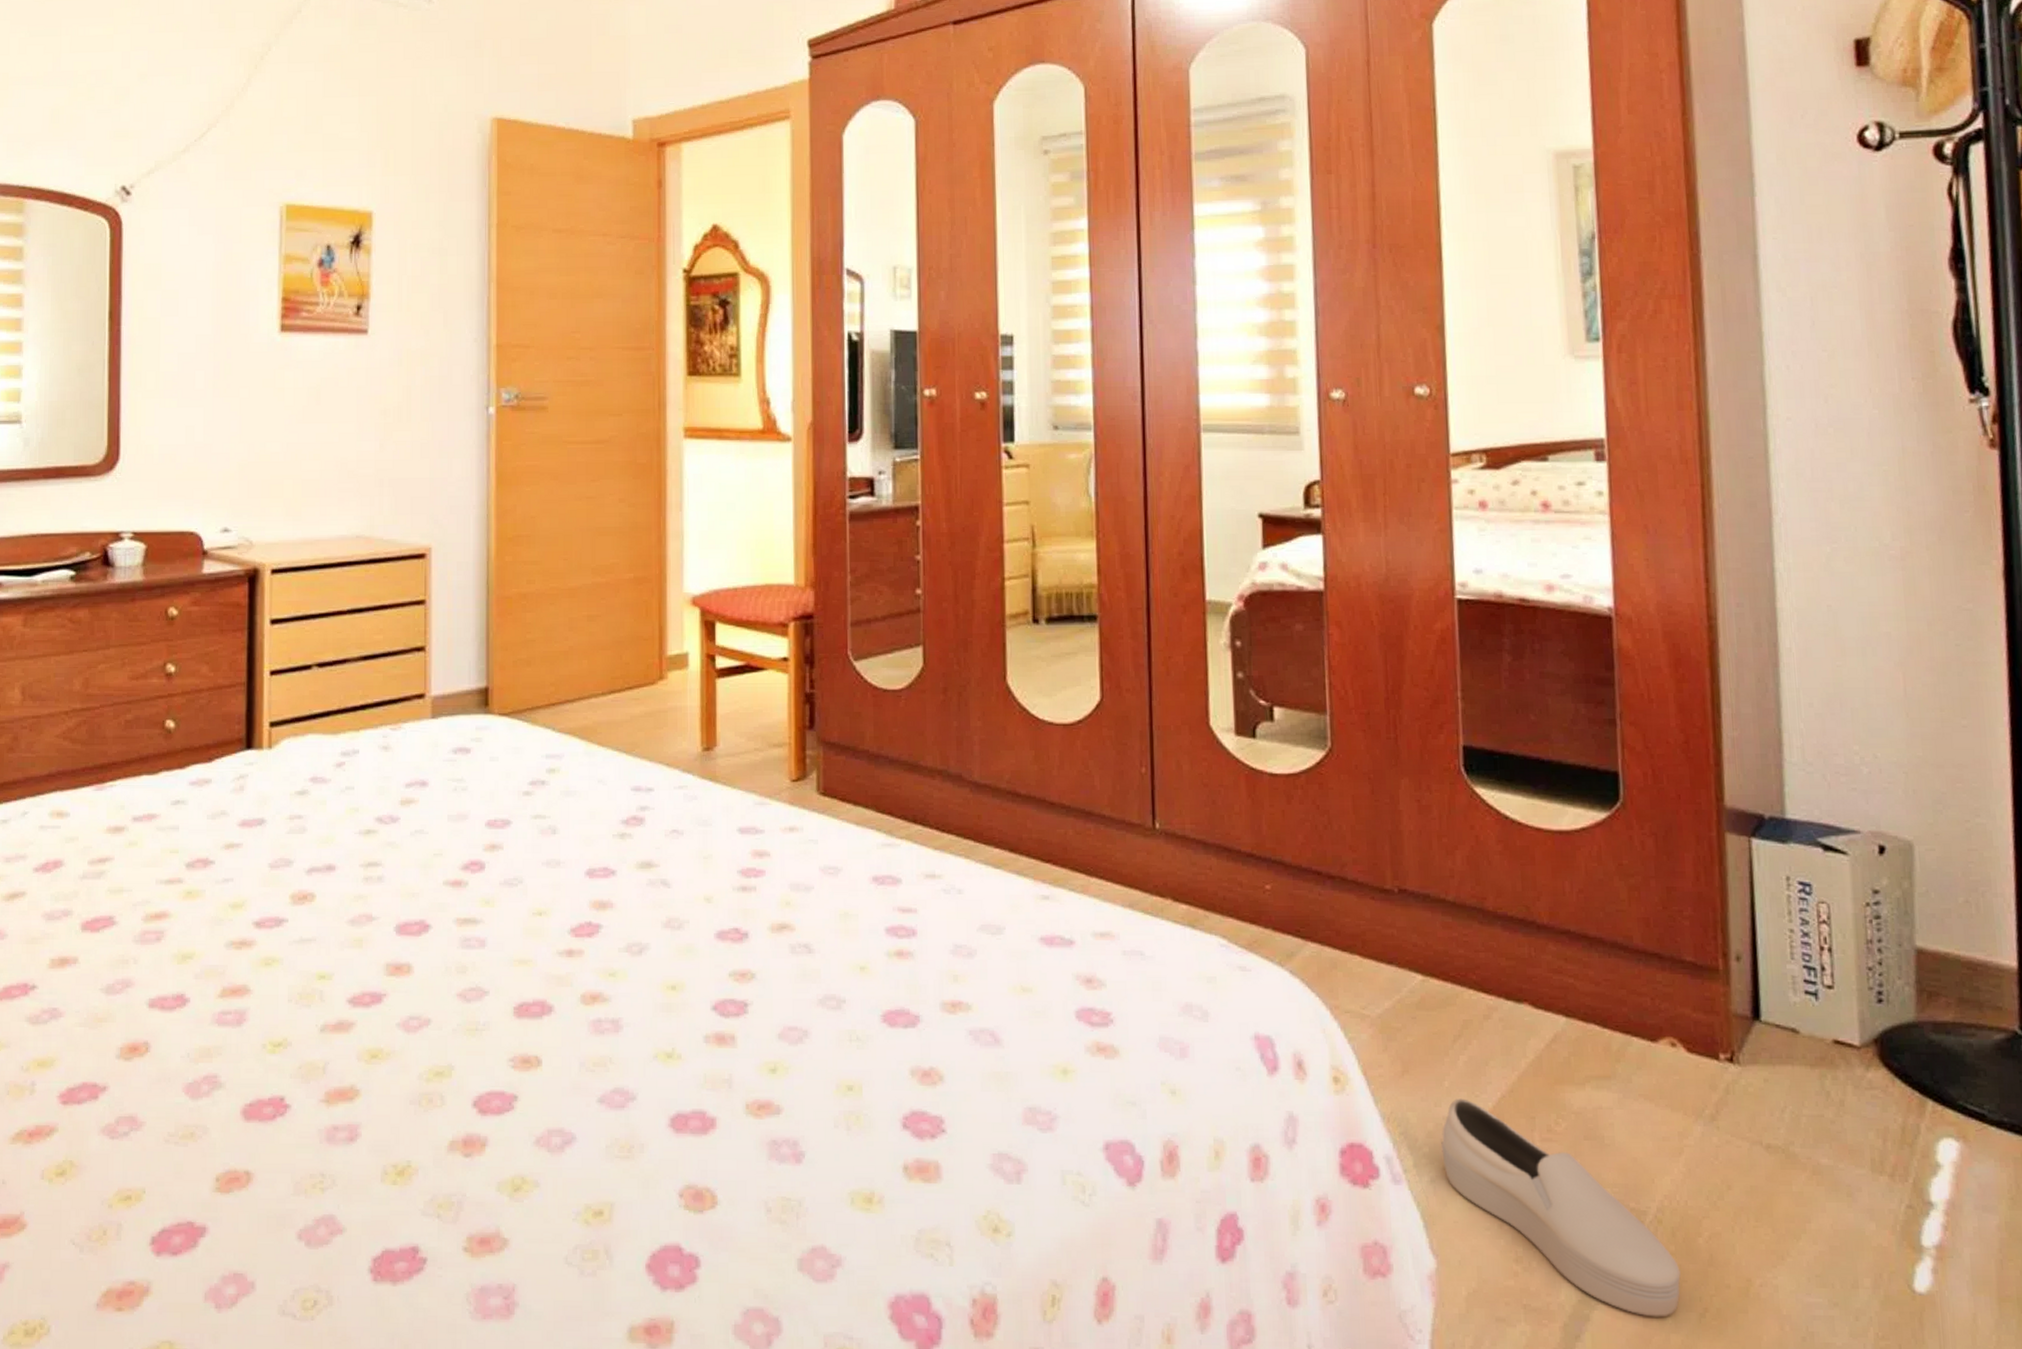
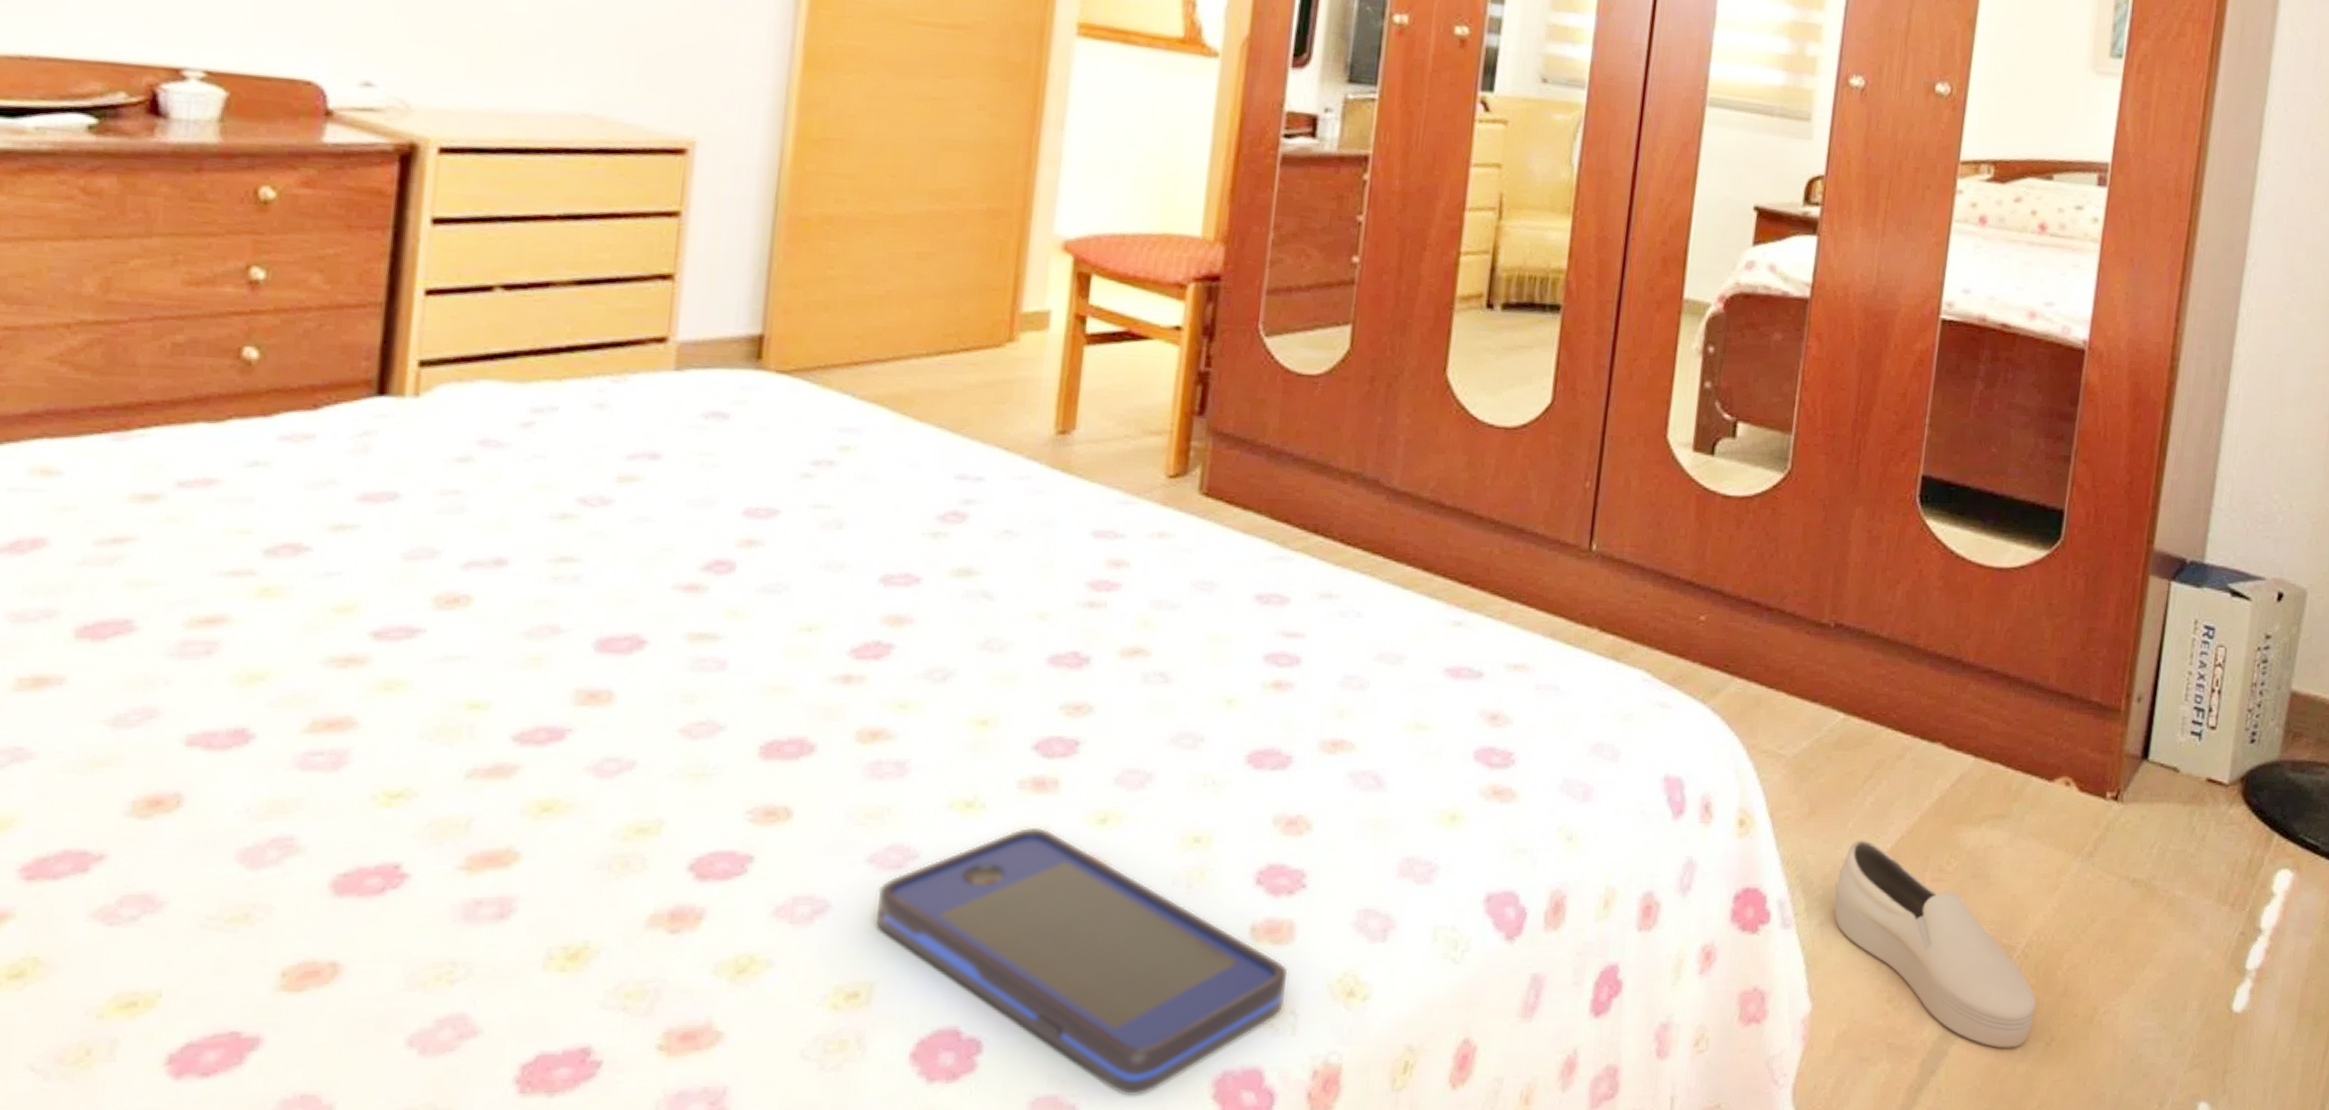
mobile phone: none [609,1075,941,1311] -> present [875,827,1289,1094]

